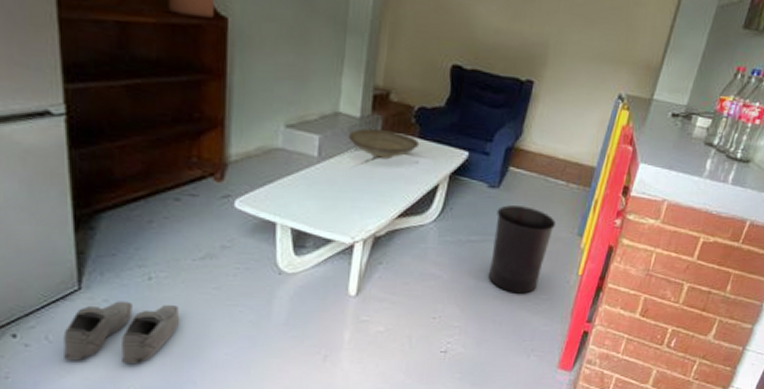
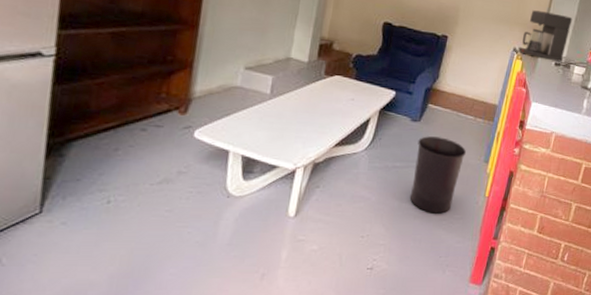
shoe: present [63,301,179,365] -> none [13,224,132,287]
decorative bowl: present [348,128,420,160] -> none [296,71,356,97]
coffee maker: none [625,44,699,112] -> present [518,10,573,62]

